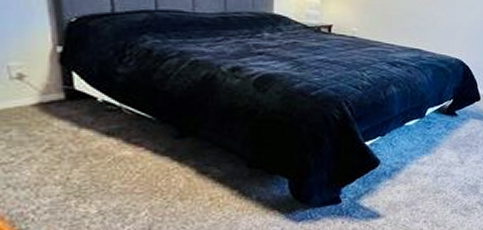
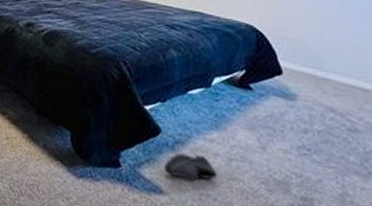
shoe: none [382,178,427,201] -> present [164,153,218,182]

